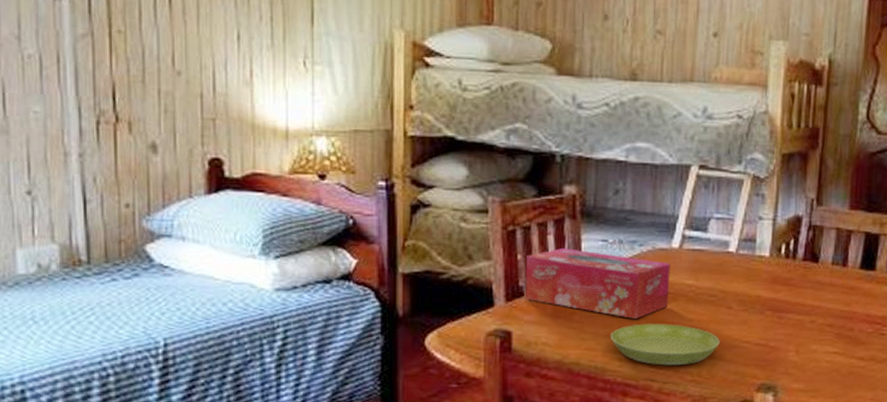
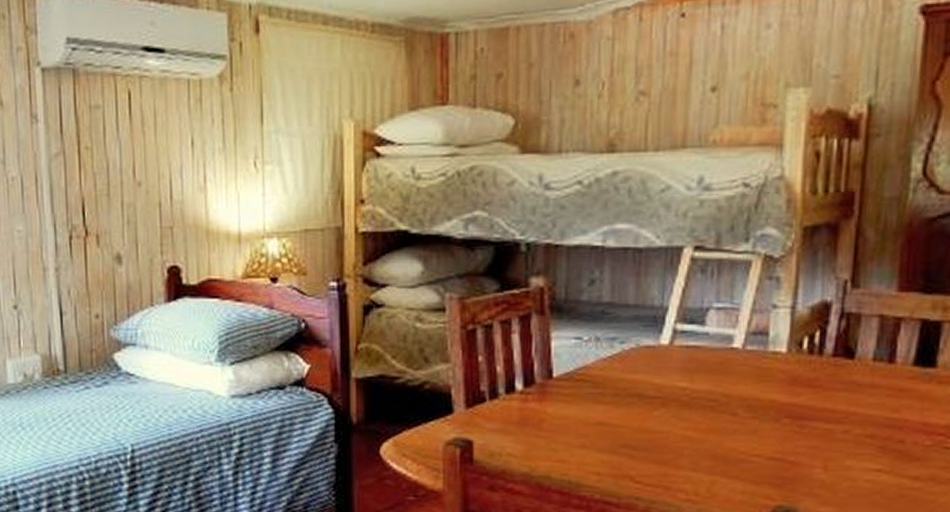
tissue box: present [524,248,670,319] -> none [487,348,659,427]
saucer: present [611,324,720,366] -> none [587,433,722,482]

